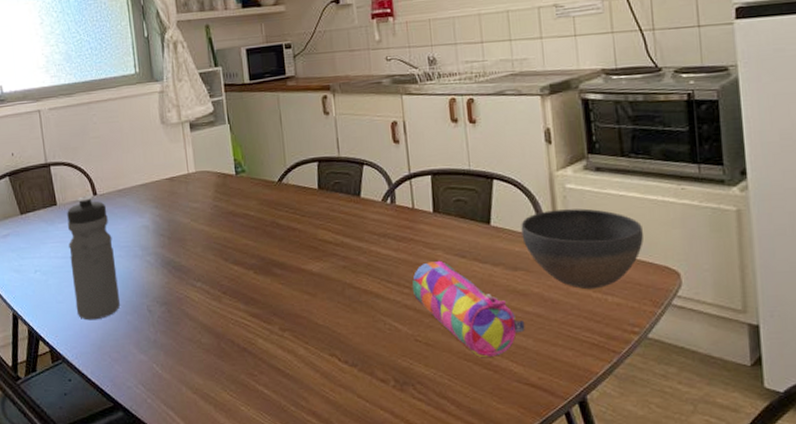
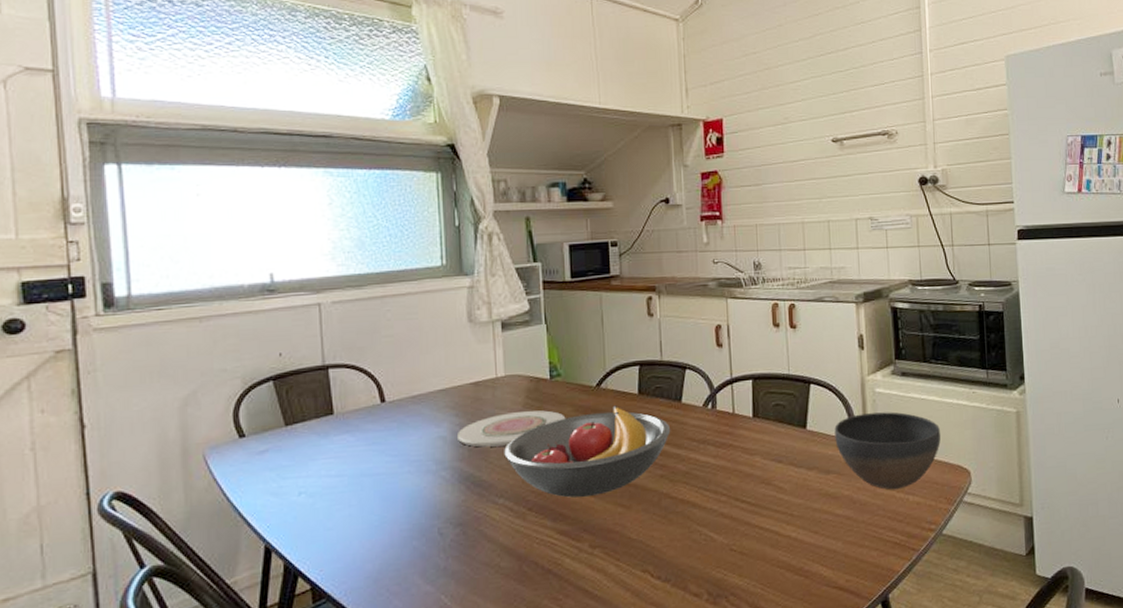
water bottle: present [67,195,121,321] -> none [345,403,406,549]
plate: none [157,203,252,236] -> present [456,410,566,447]
fruit bowl: none [199,199,352,284] -> present [504,405,671,498]
pencil case: present [412,260,525,357] -> none [729,466,835,563]

